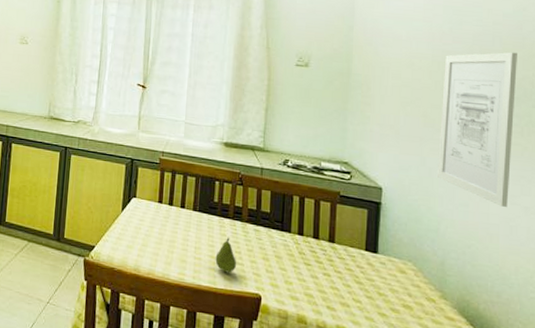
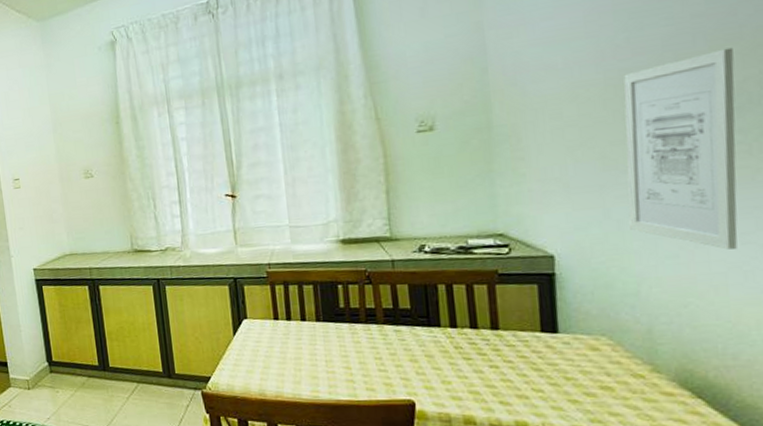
fruit: present [215,237,237,273] -> none [351,343,380,383]

